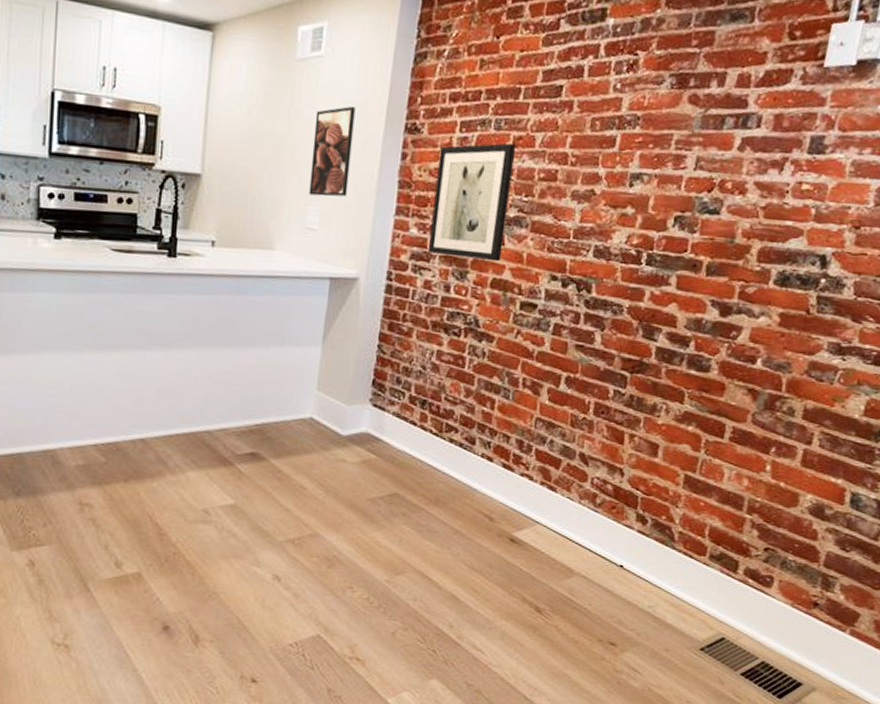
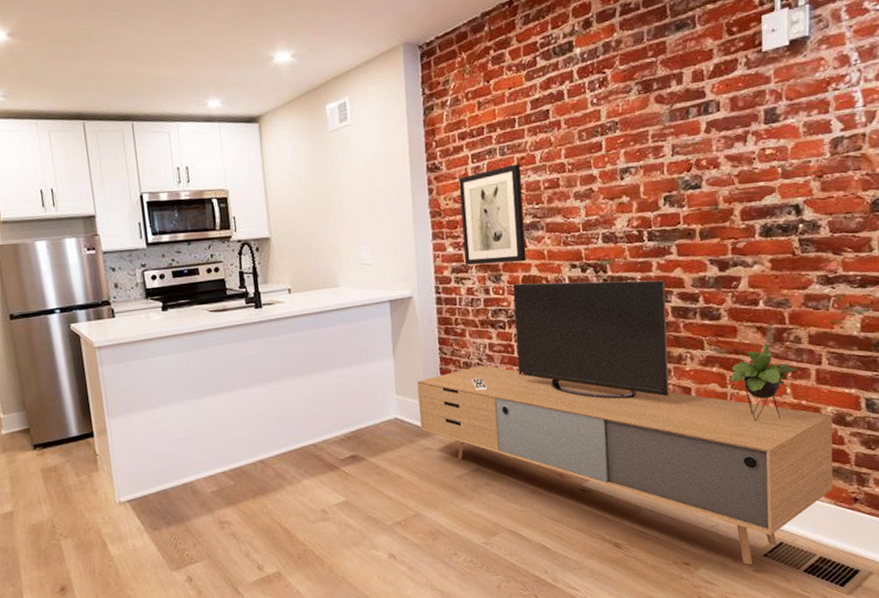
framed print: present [308,105,356,197] -> none [352,159,391,237]
media console: none [339,286,811,656] -> present [417,280,833,565]

